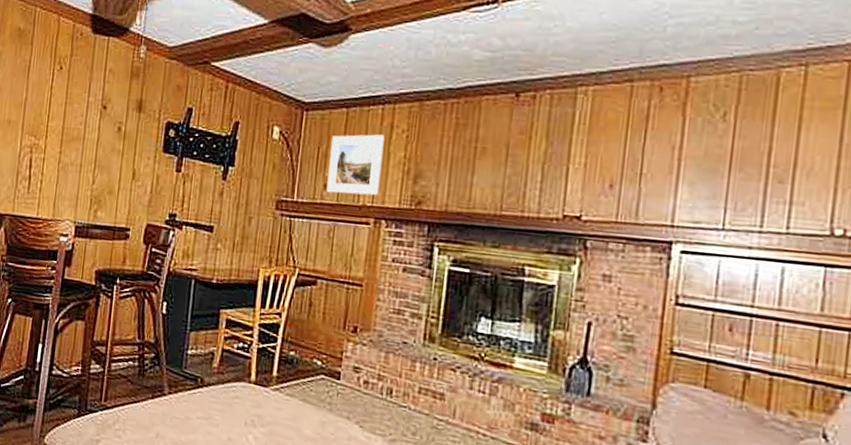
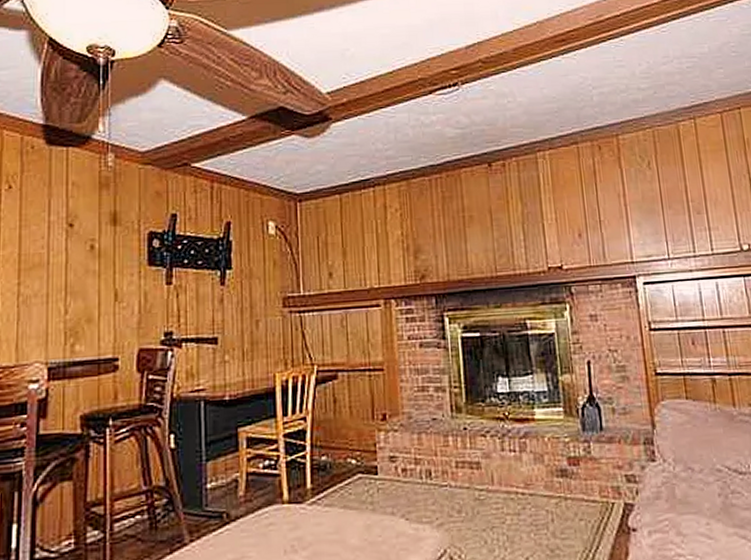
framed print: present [326,134,385,196] -> none [329,216,384,281]

